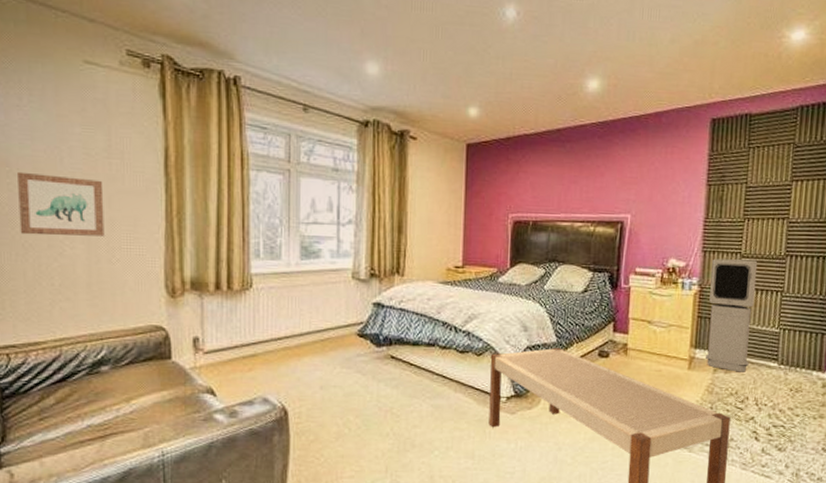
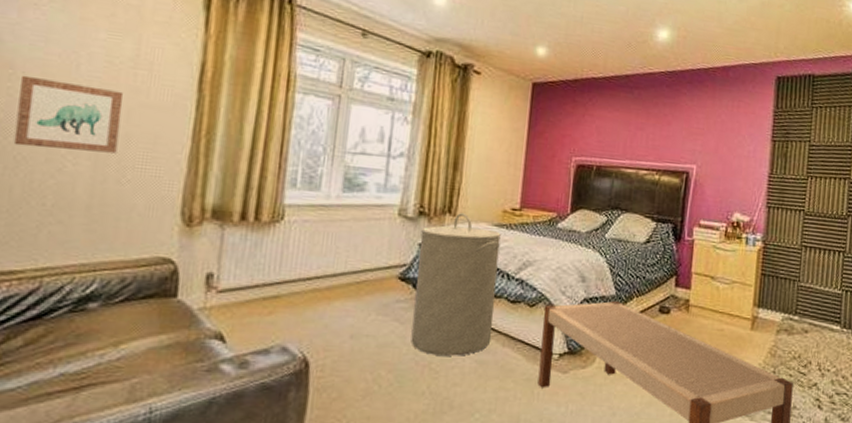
laundry hamper: none [373,273,446,402] -> present [410,213,501,356]
air purifier: present [705,259,758,372] -> none [768,215,821,335]

